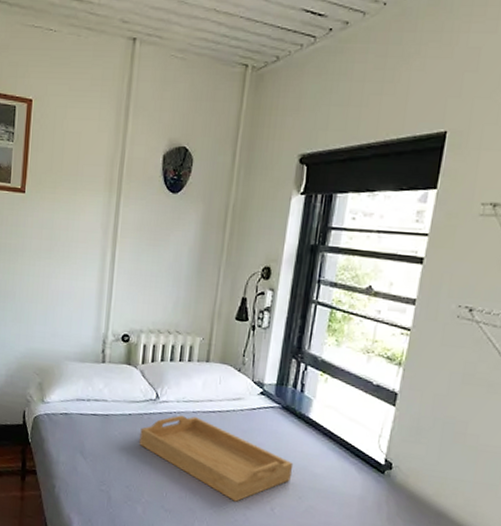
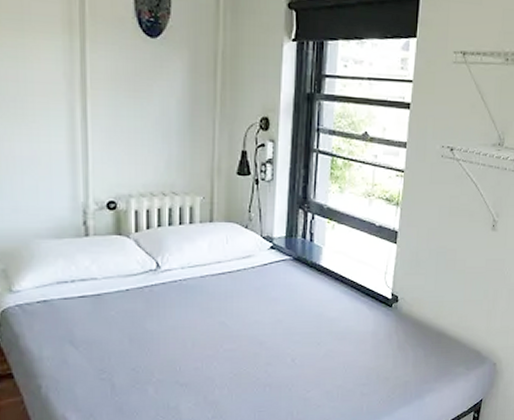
serving tray: present [139,415,294,502] -> none [142,282,310,361]

